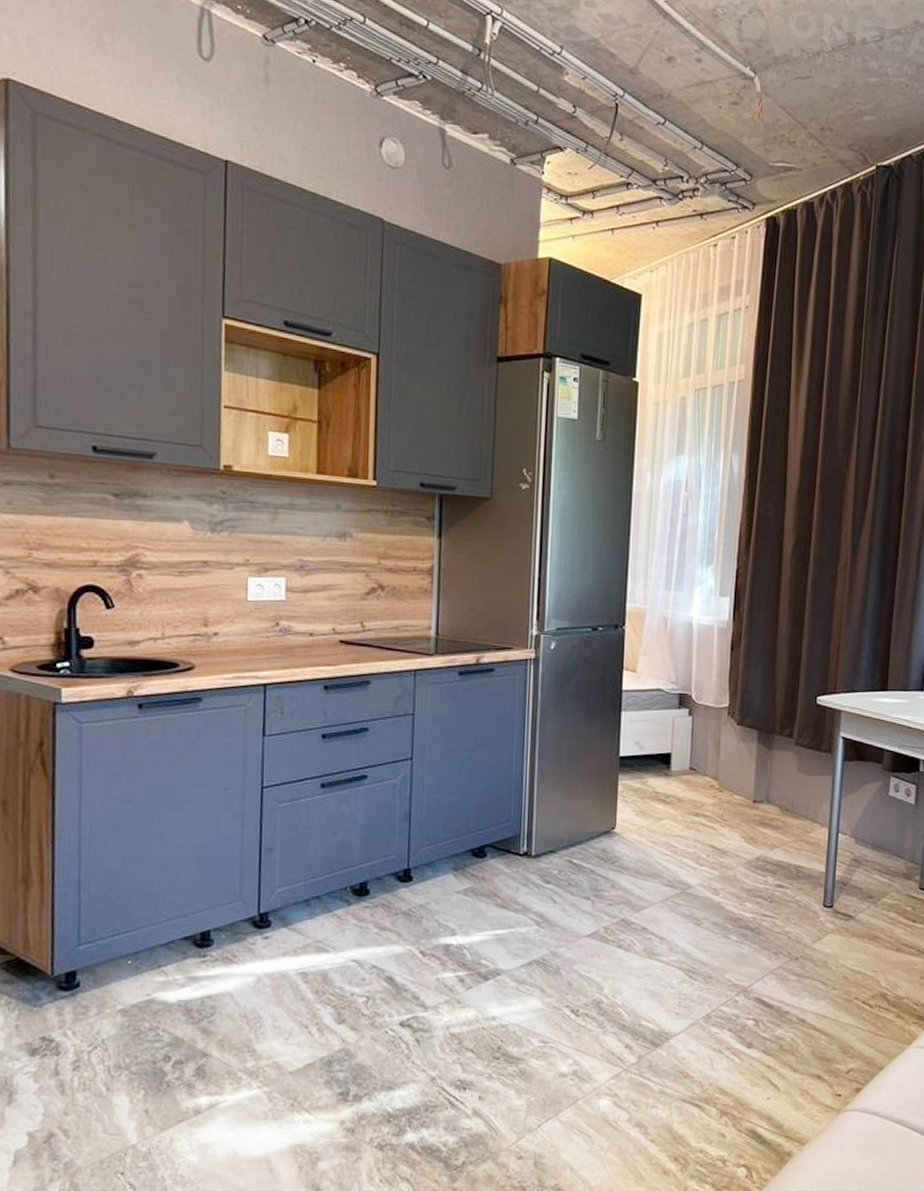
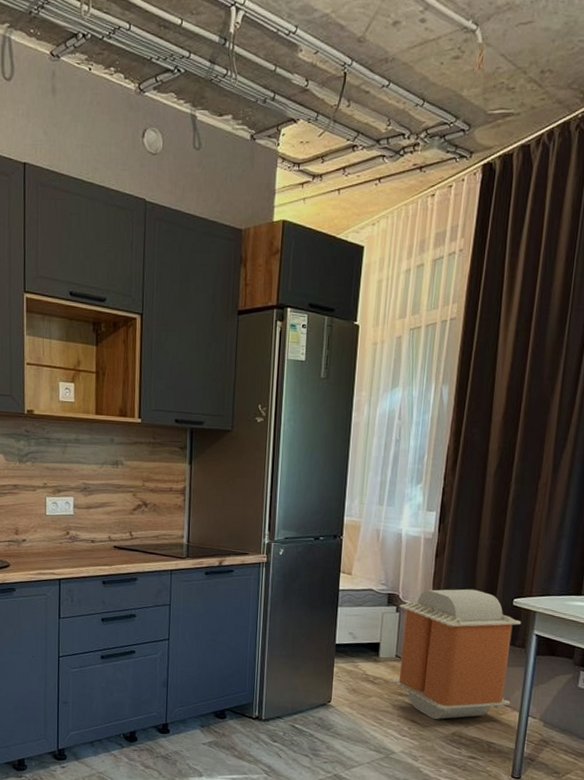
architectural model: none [685,686,827,842] -> present [391,589,522,719]

